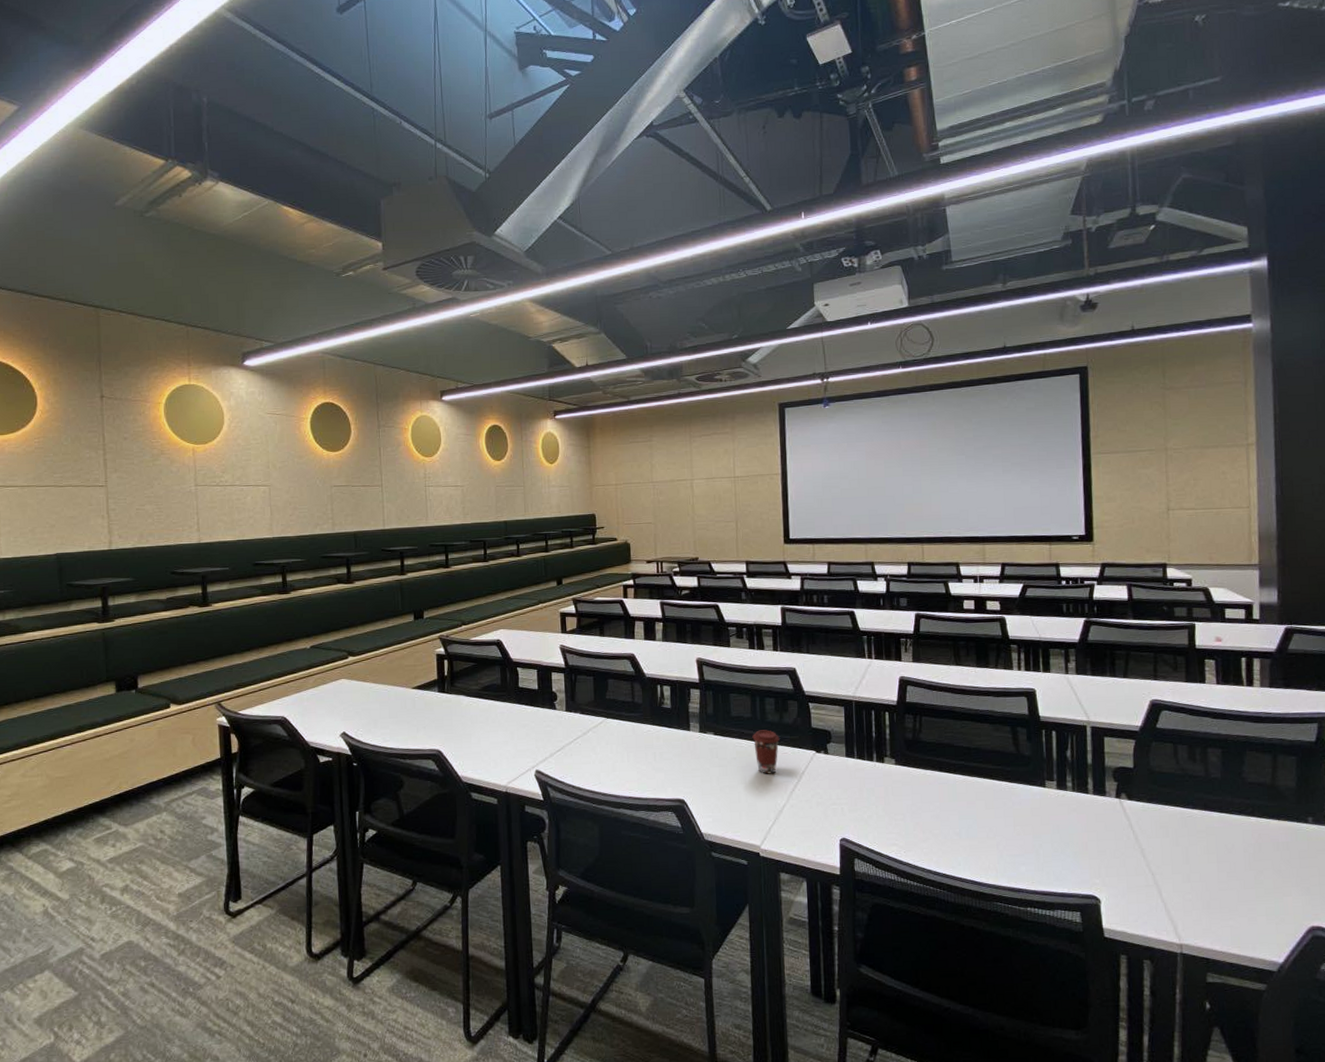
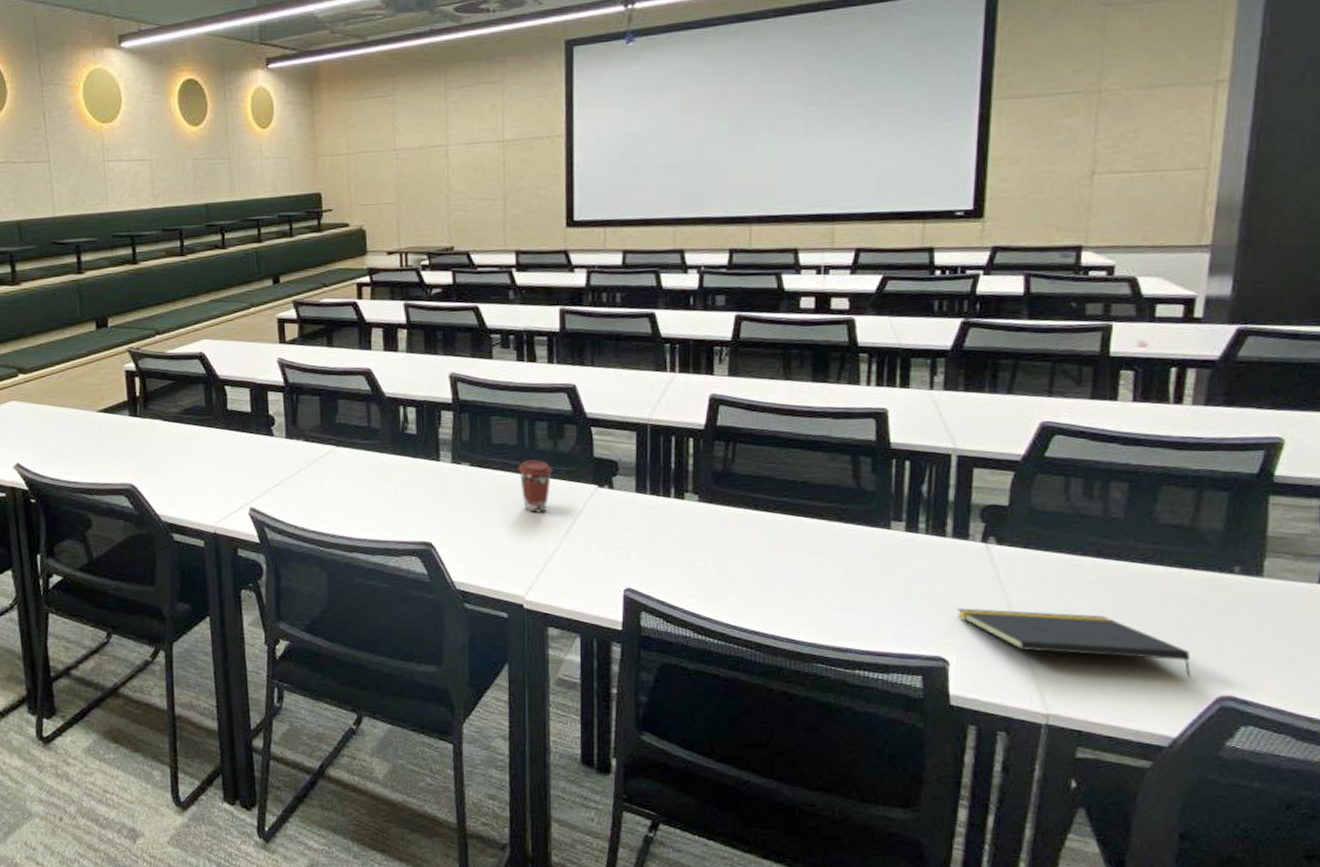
notepad: none [1102,853,1287,911] -> present [956,608,1191,677]

